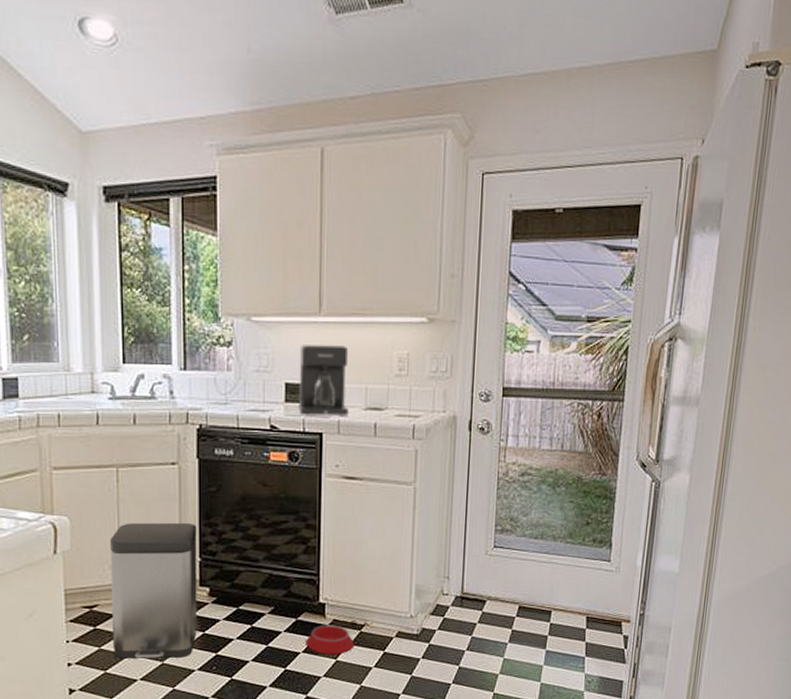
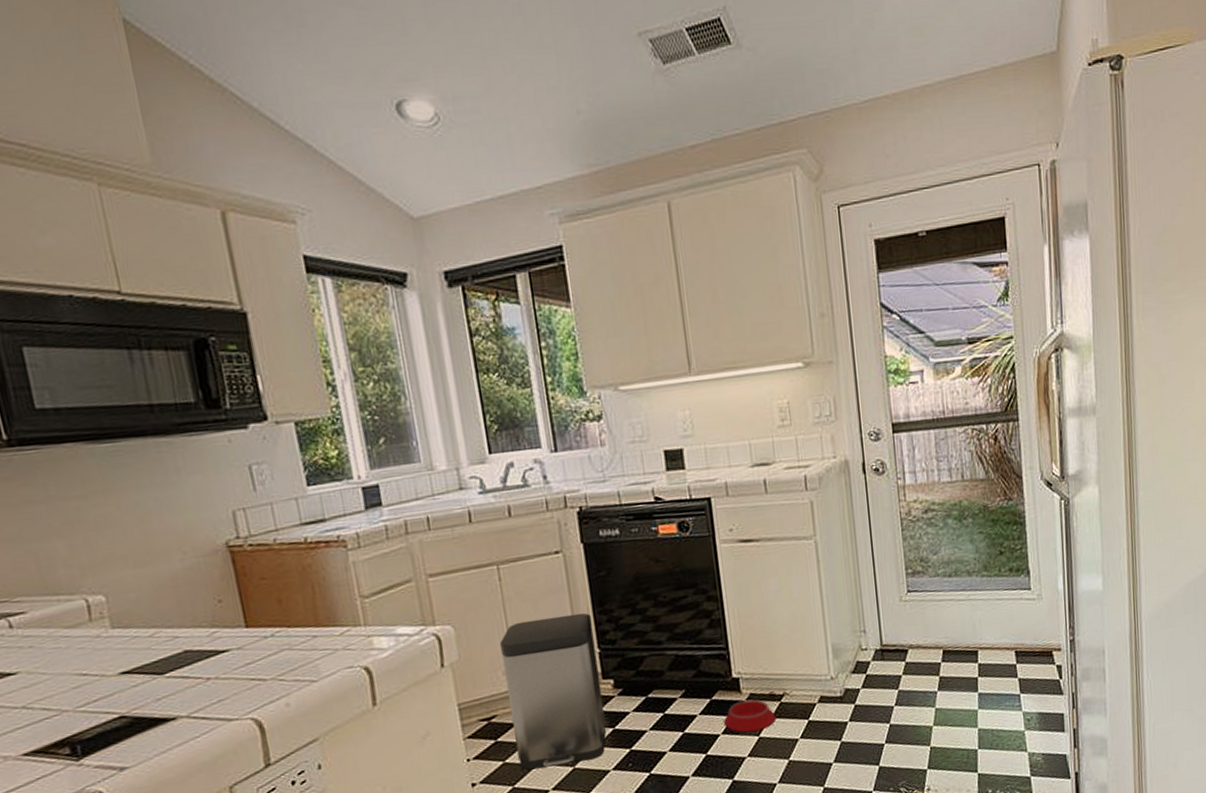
coffee maker: present [298,345,349,416] -> none [674,403,735,482]

